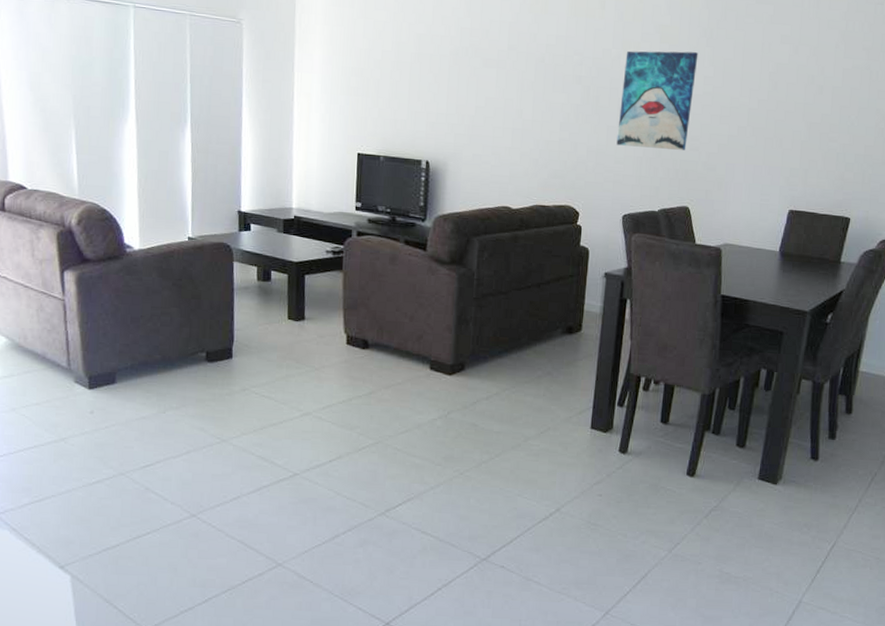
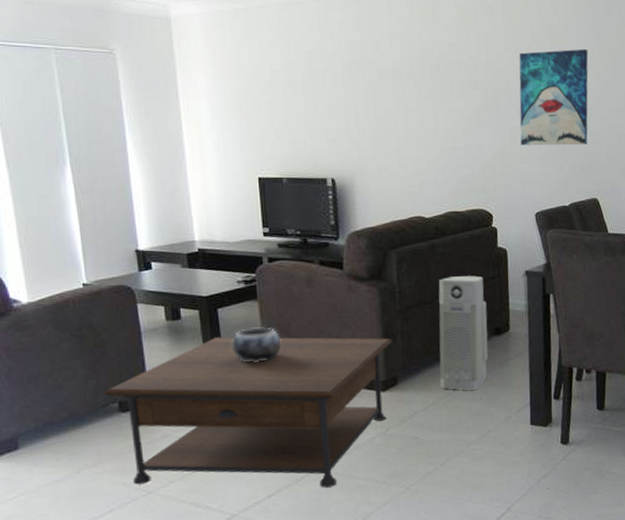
coffee table: none [195,302,464,461] -> present [104,337,392,488]
decorative bowl: none [313,297,360,331] -> present [231,327,281,363]
air purifier: none [505,270,562,386] -> present [438,275,488,390]

